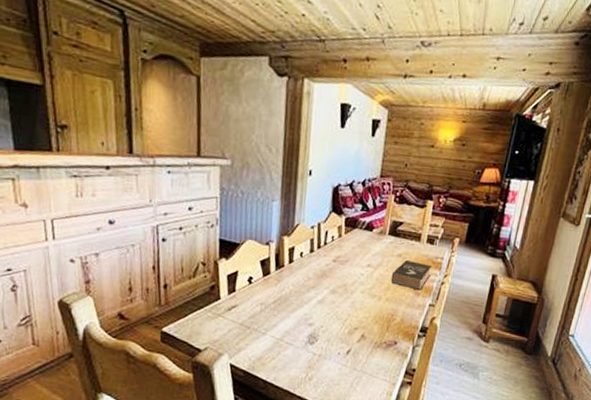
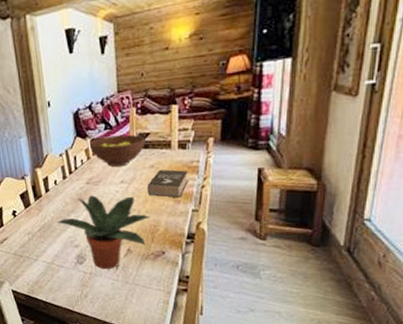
potted plant: none [295,274,389,353] -> present [57,195,150,269]
fruit bowl: none [344,217,398,251] -> present [90,134,146,168]

